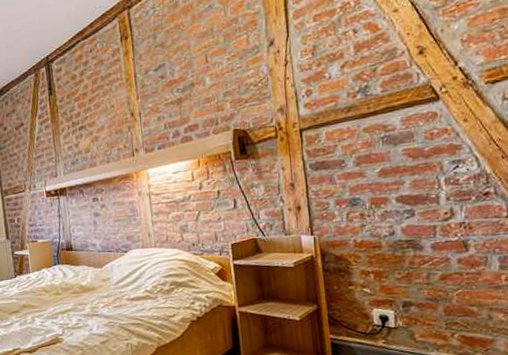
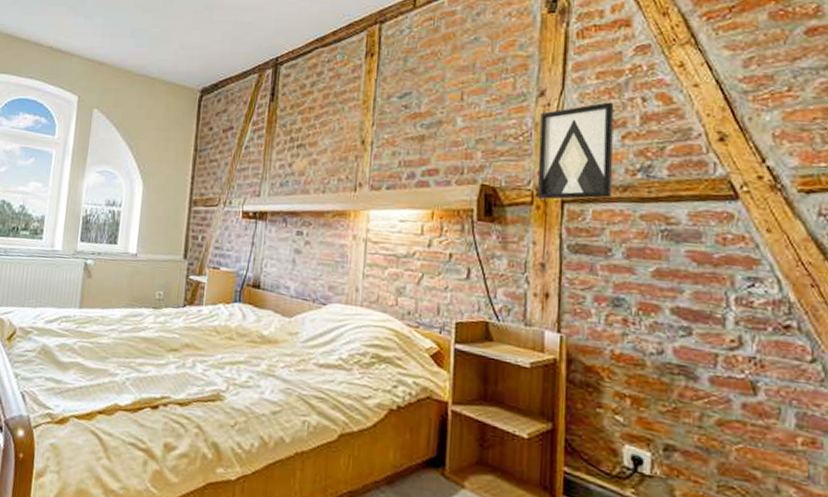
wall art: none [273,39,339,132] -> present [536,102,614,200]

